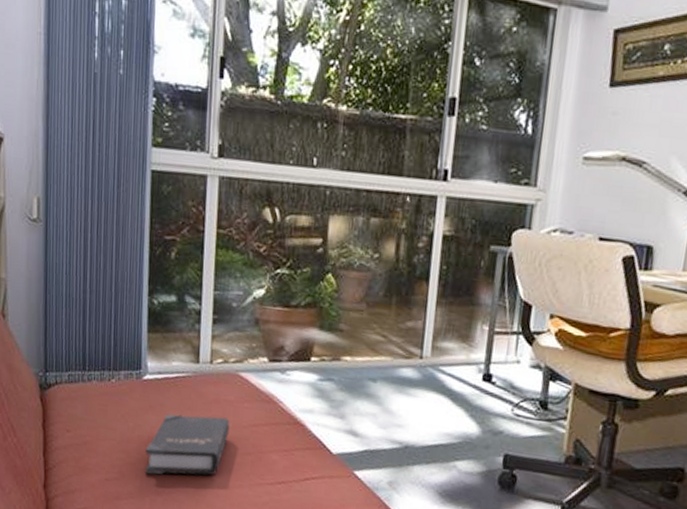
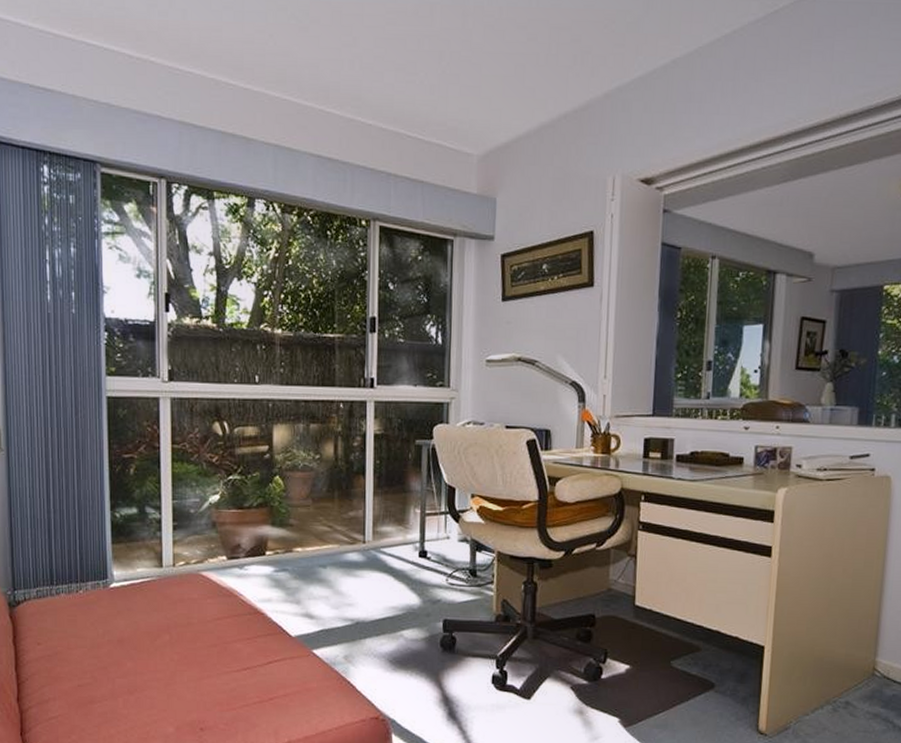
hardback book: present [144,414,230,476] -> none [116,614,195,676]

